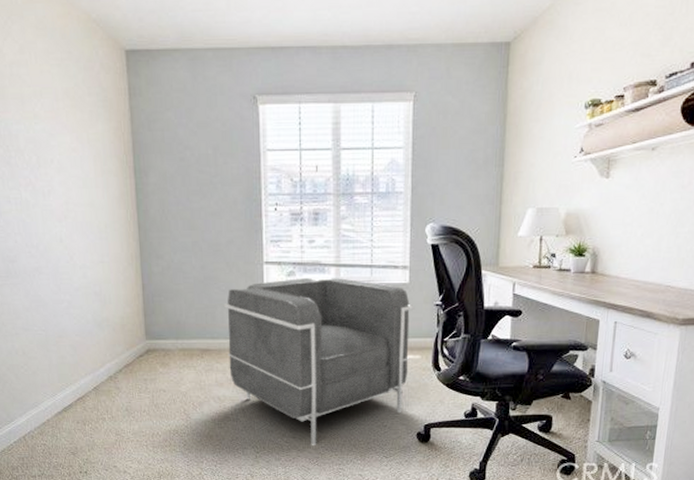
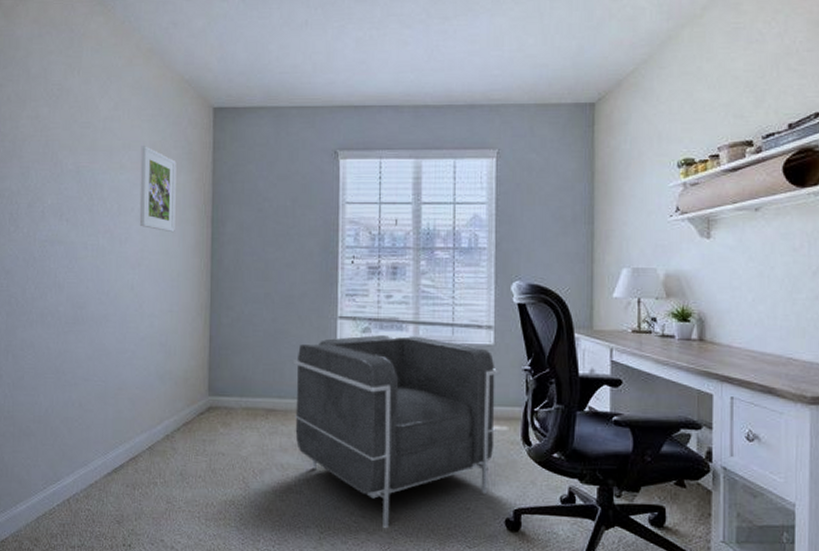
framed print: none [53,93,98,184] -> present [139,146,177,233]

